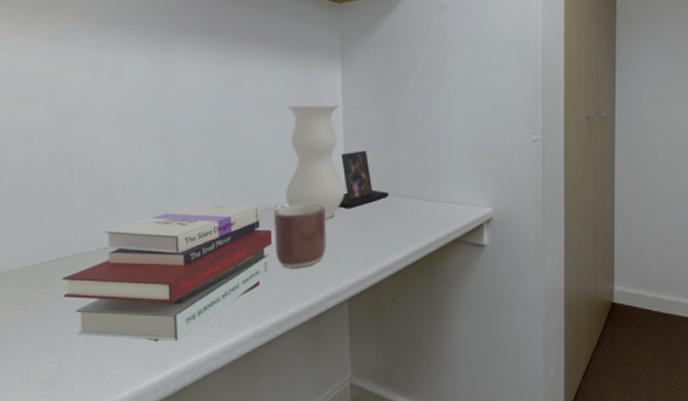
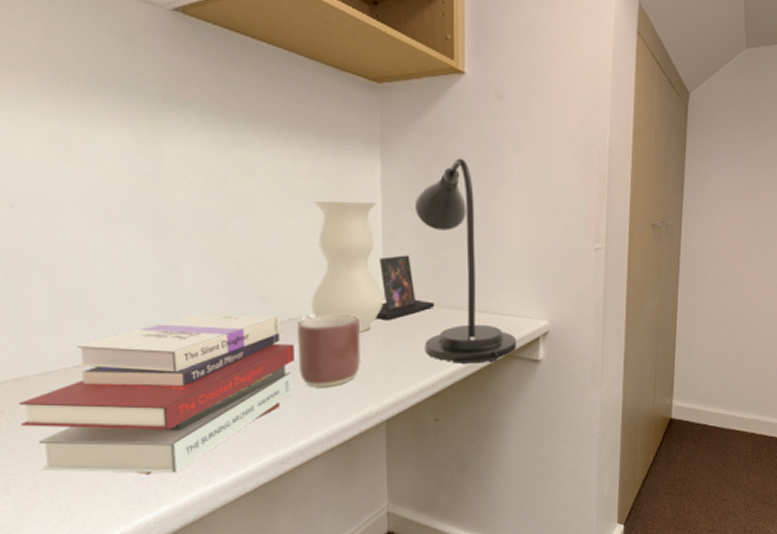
desk lamp: none [370,63,463,248] -> present [414,158,517,364]

